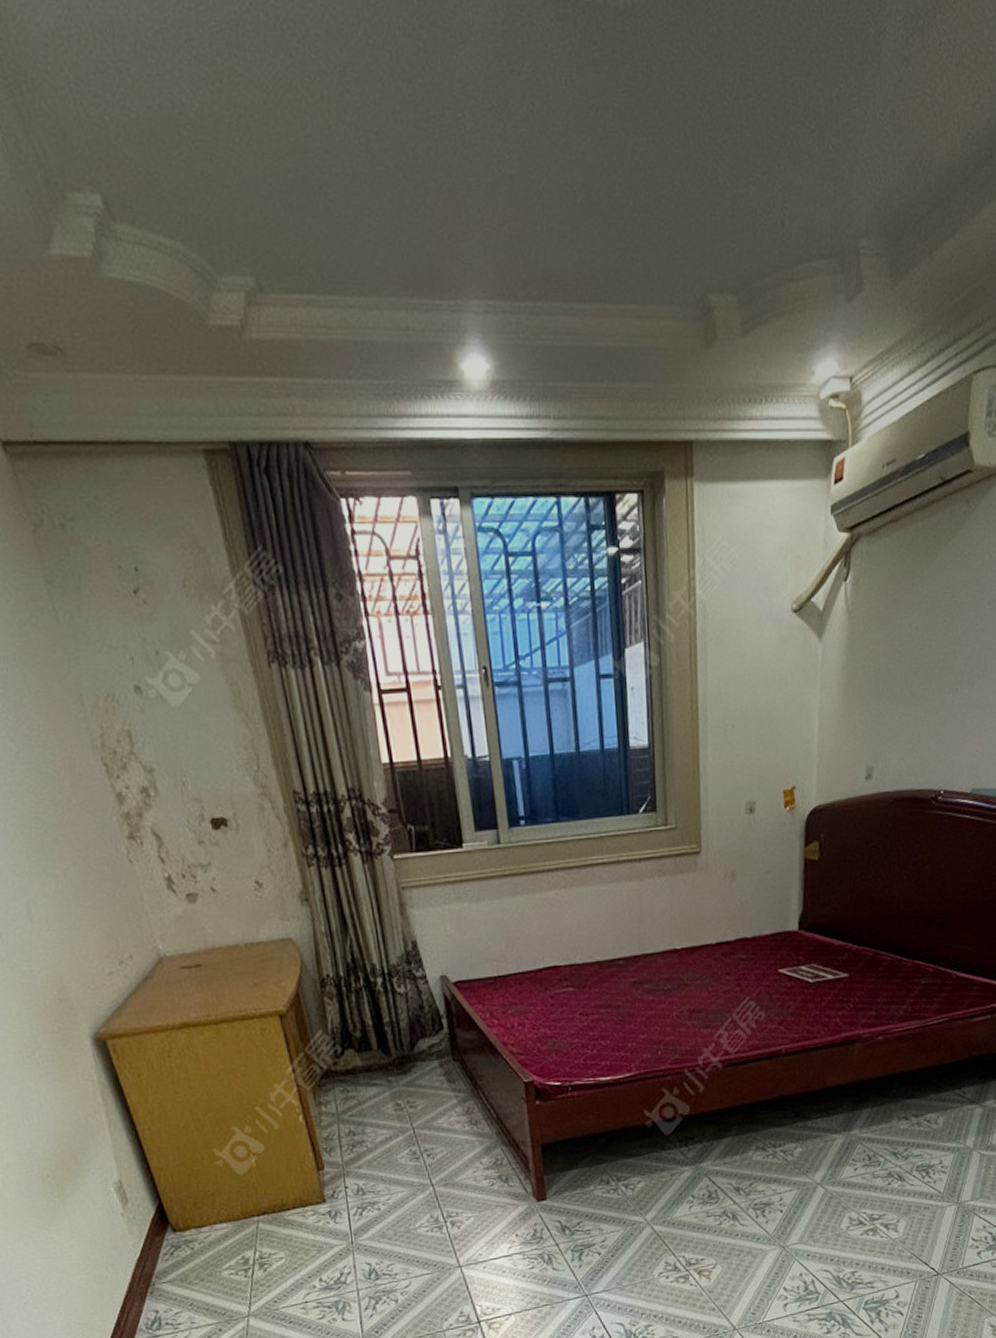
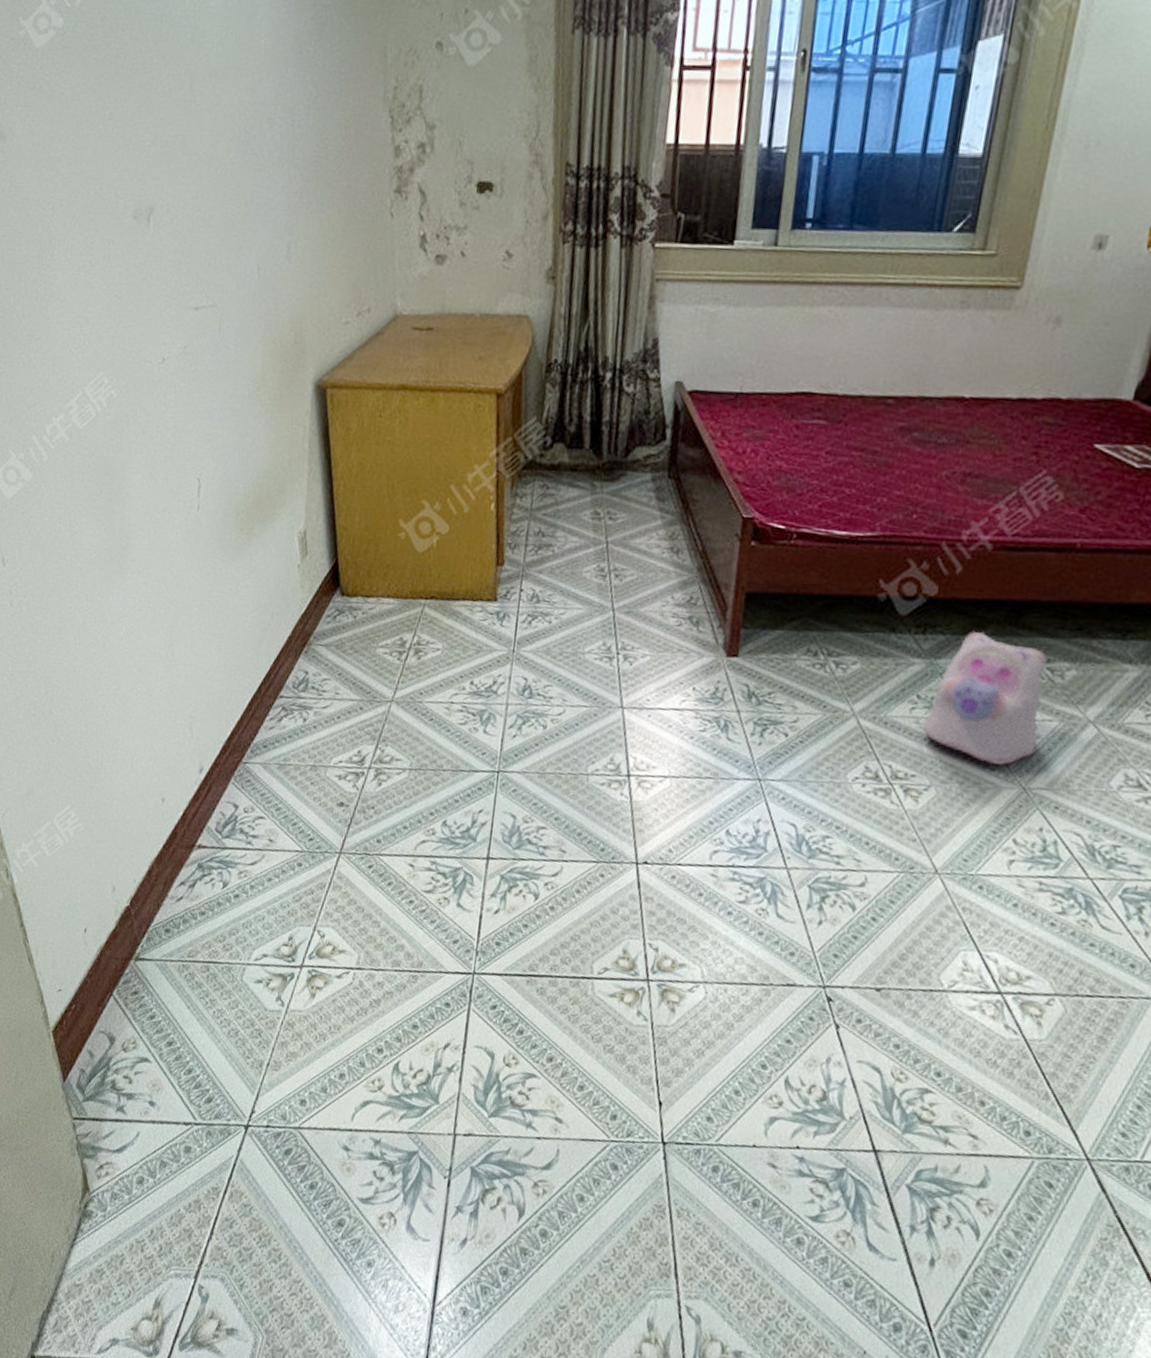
plush toy: none [702,1135,785,1235] -> present [924,632,1047,765]

